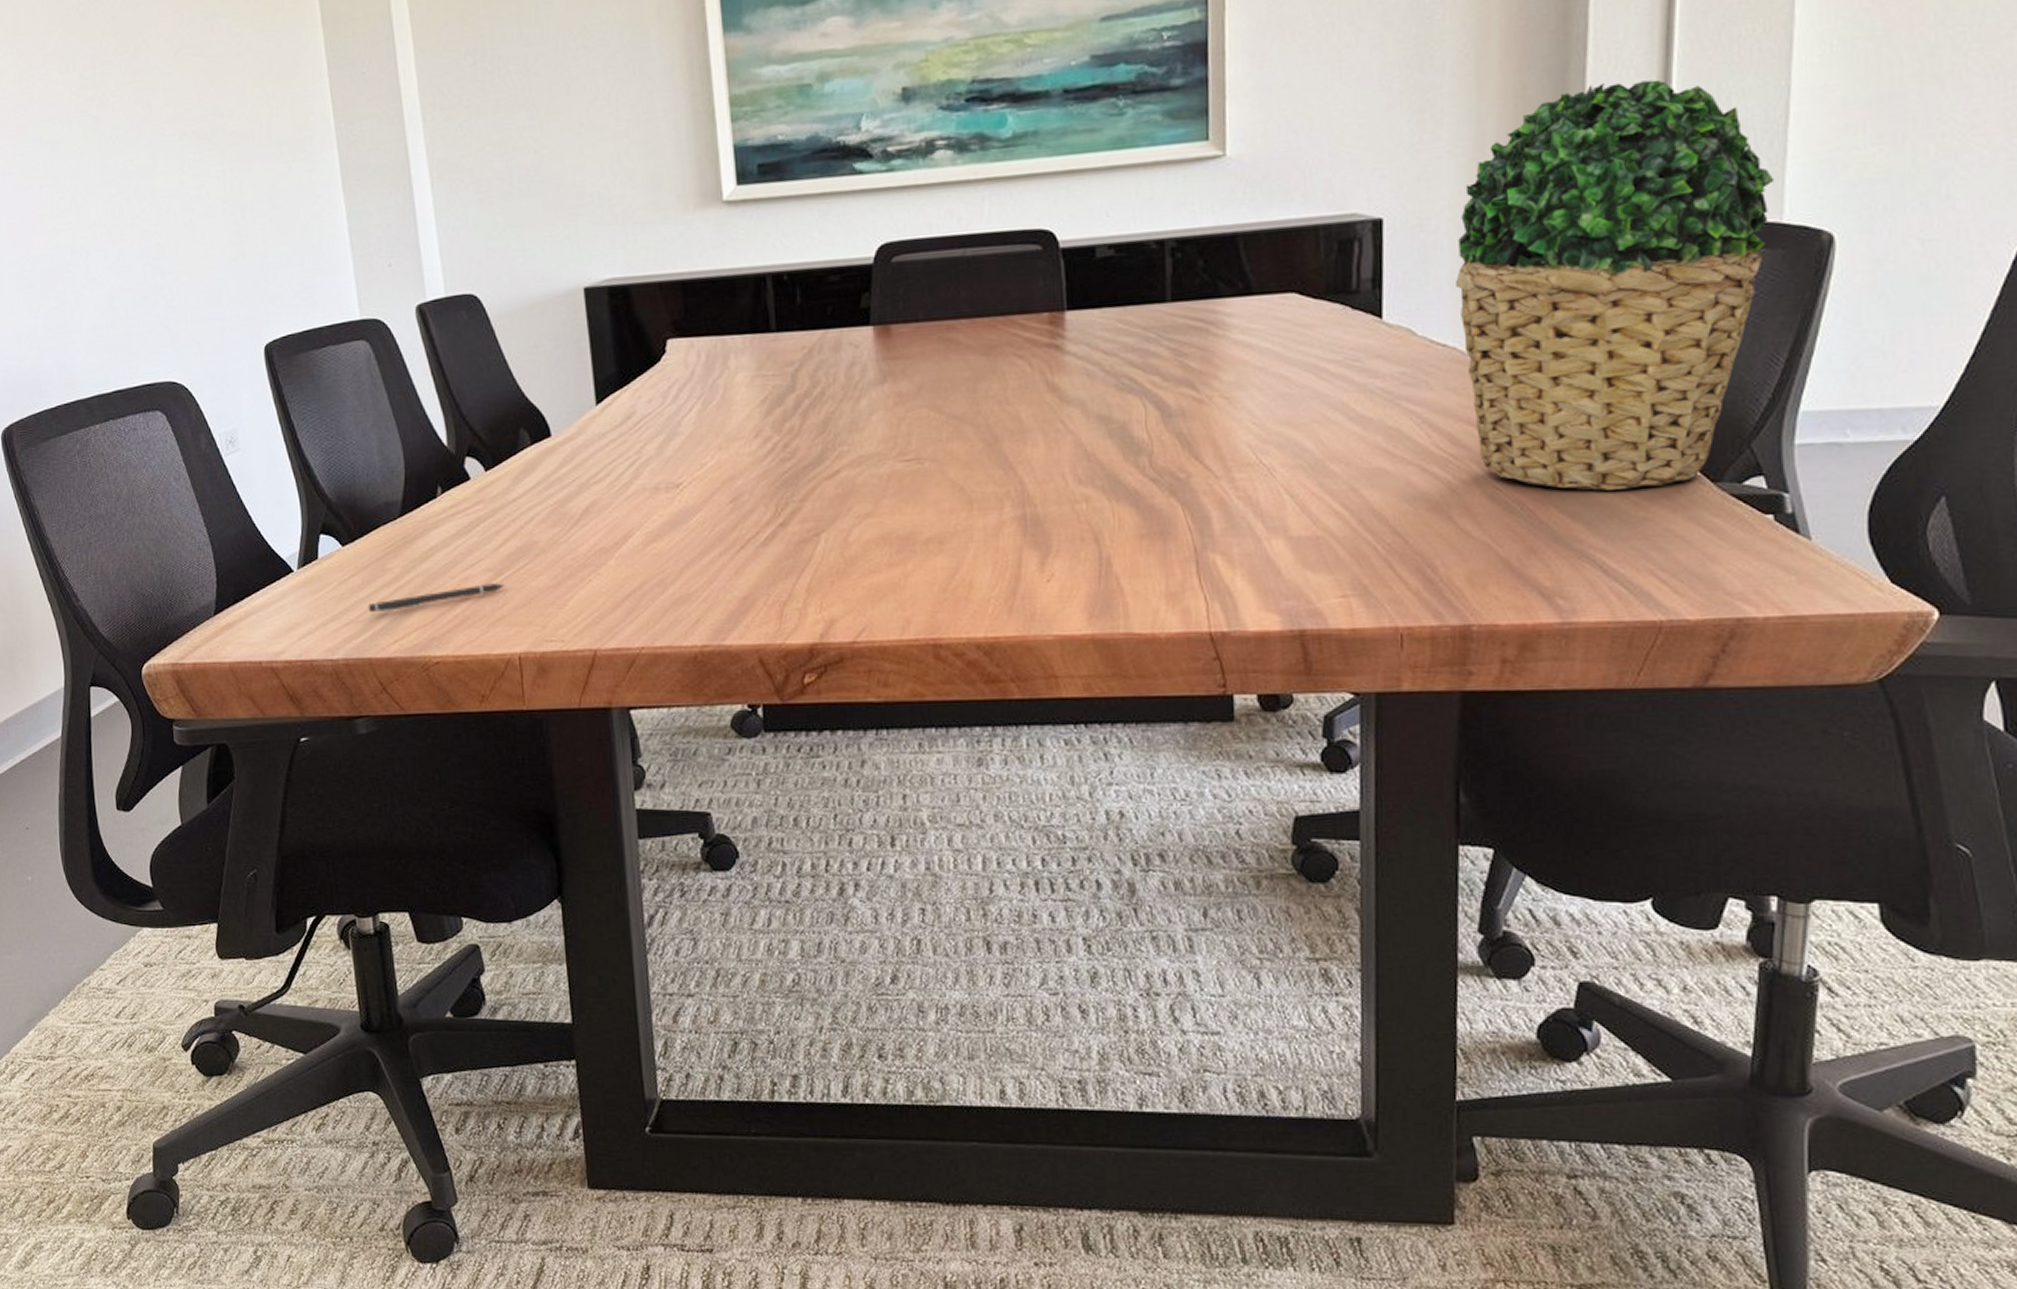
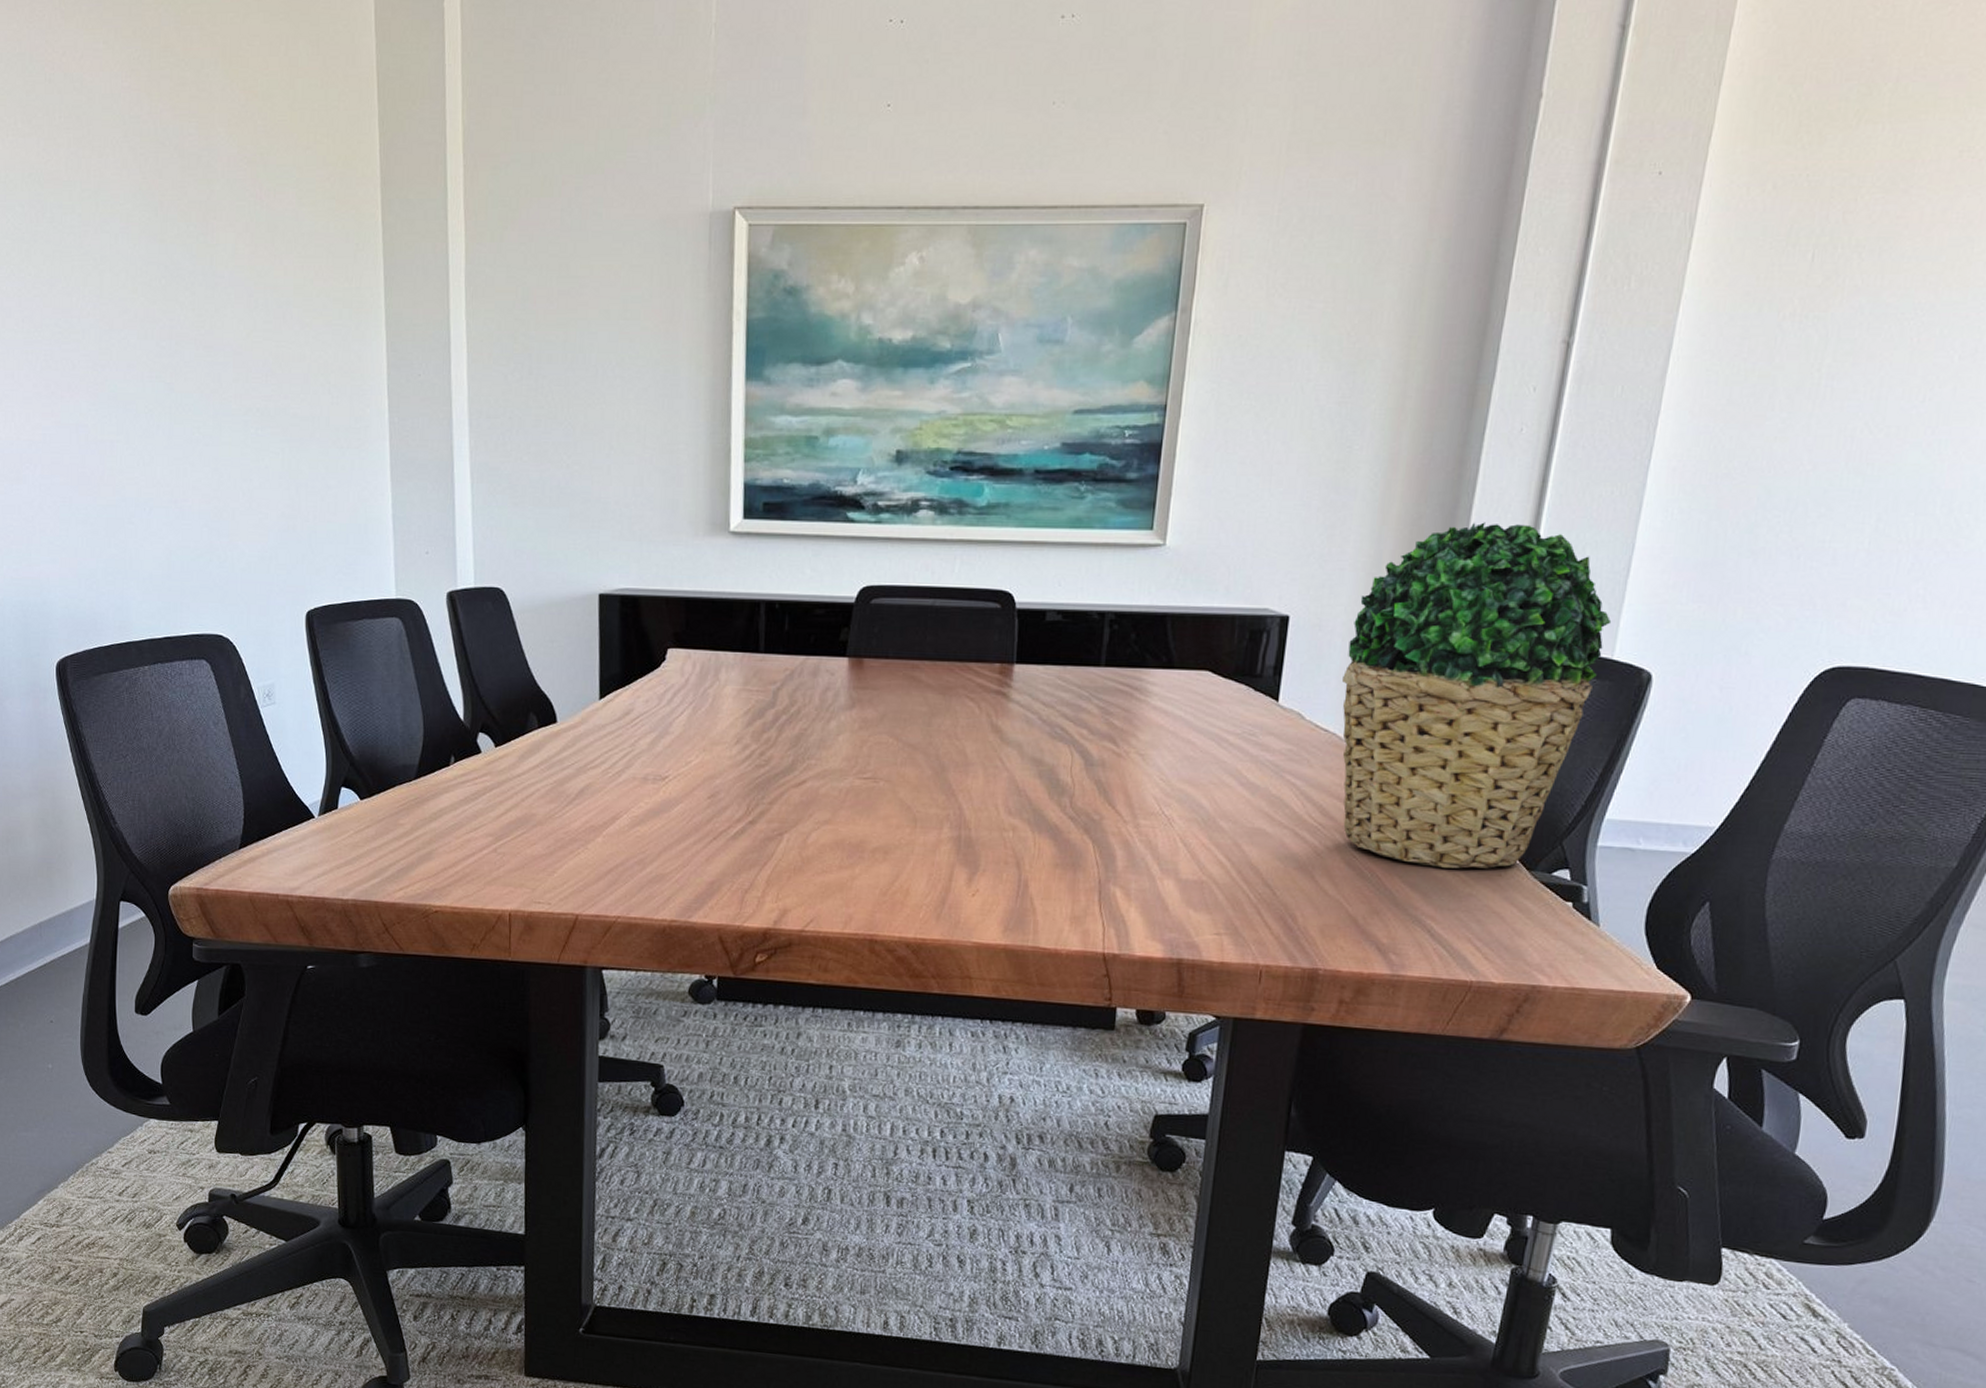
pen: present [368,583,506,613] -> none [379,846,504,863]

